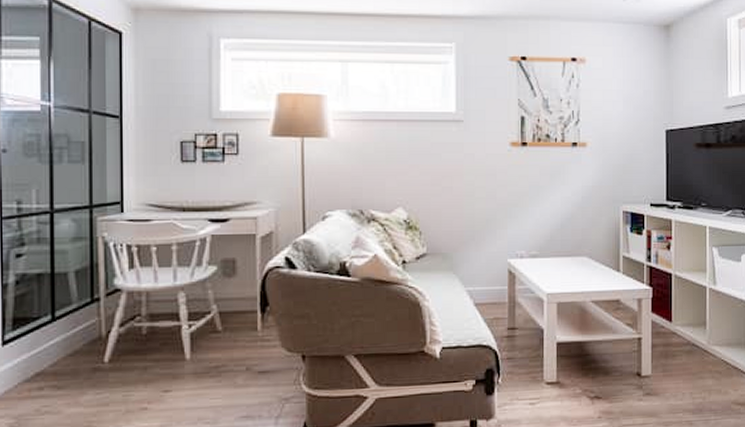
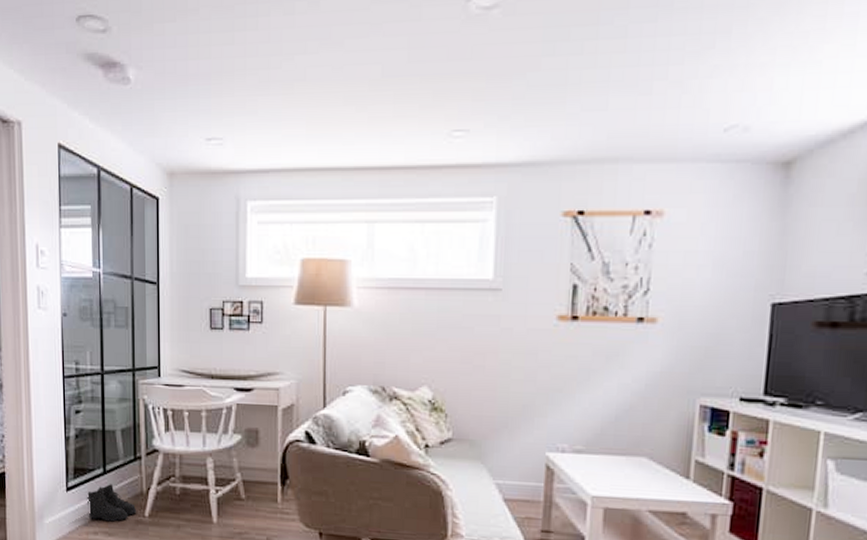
boots: none [29,331,94,374] -> present [86,484,137,522]

